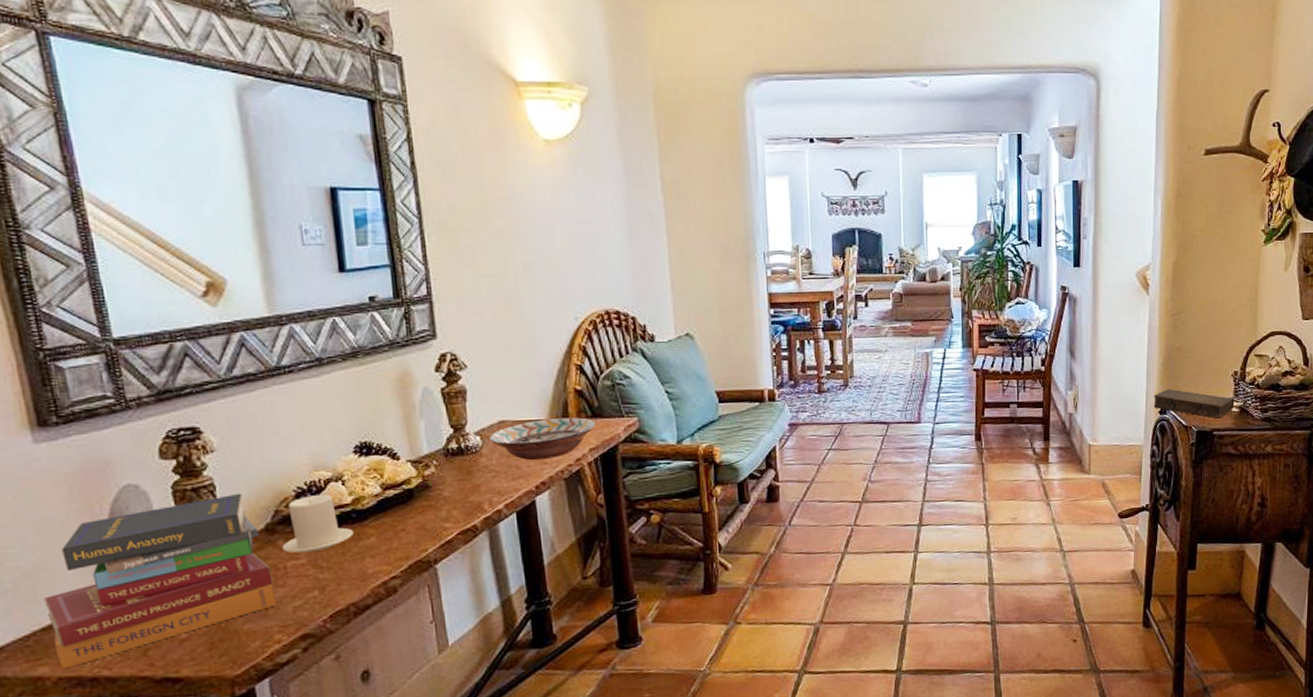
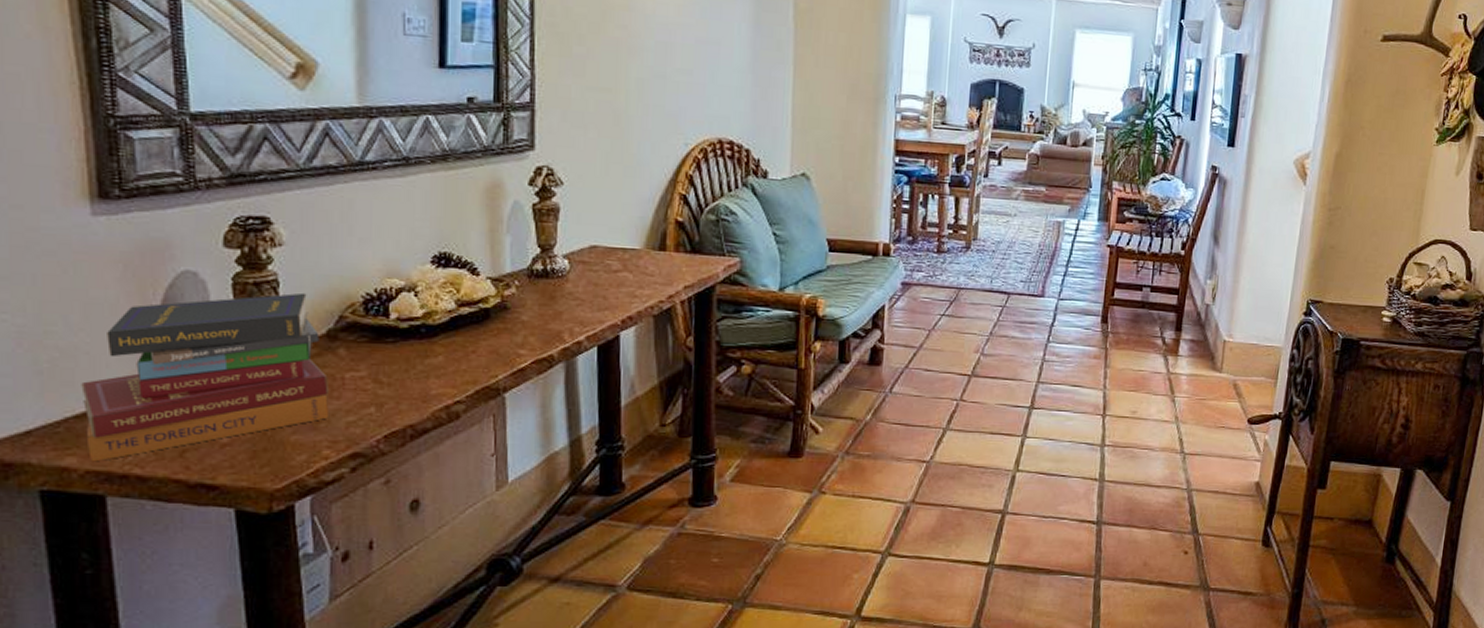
candle: present [282,493,354,553] -> none [343,303,421,366]
decorative bowl: present [489,417,596,461] -> none [578,249,694,293]
book: present [1154,389,1234,419] -> none [1298,289,1387,327]

